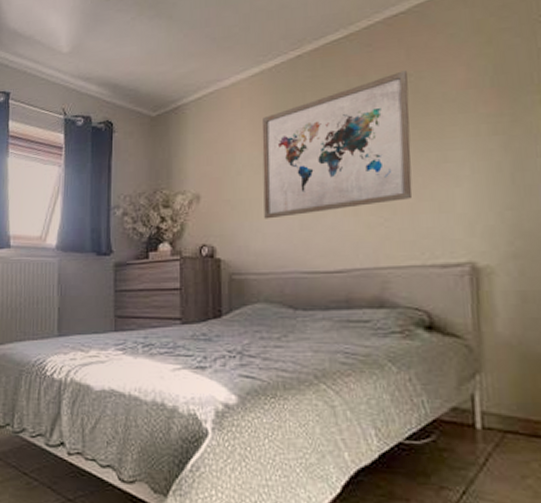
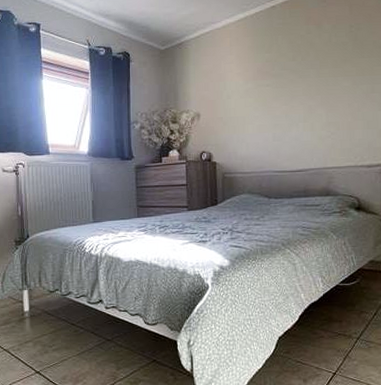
wall art: present [262,70,413,219] -> none [246,23,351,133]

